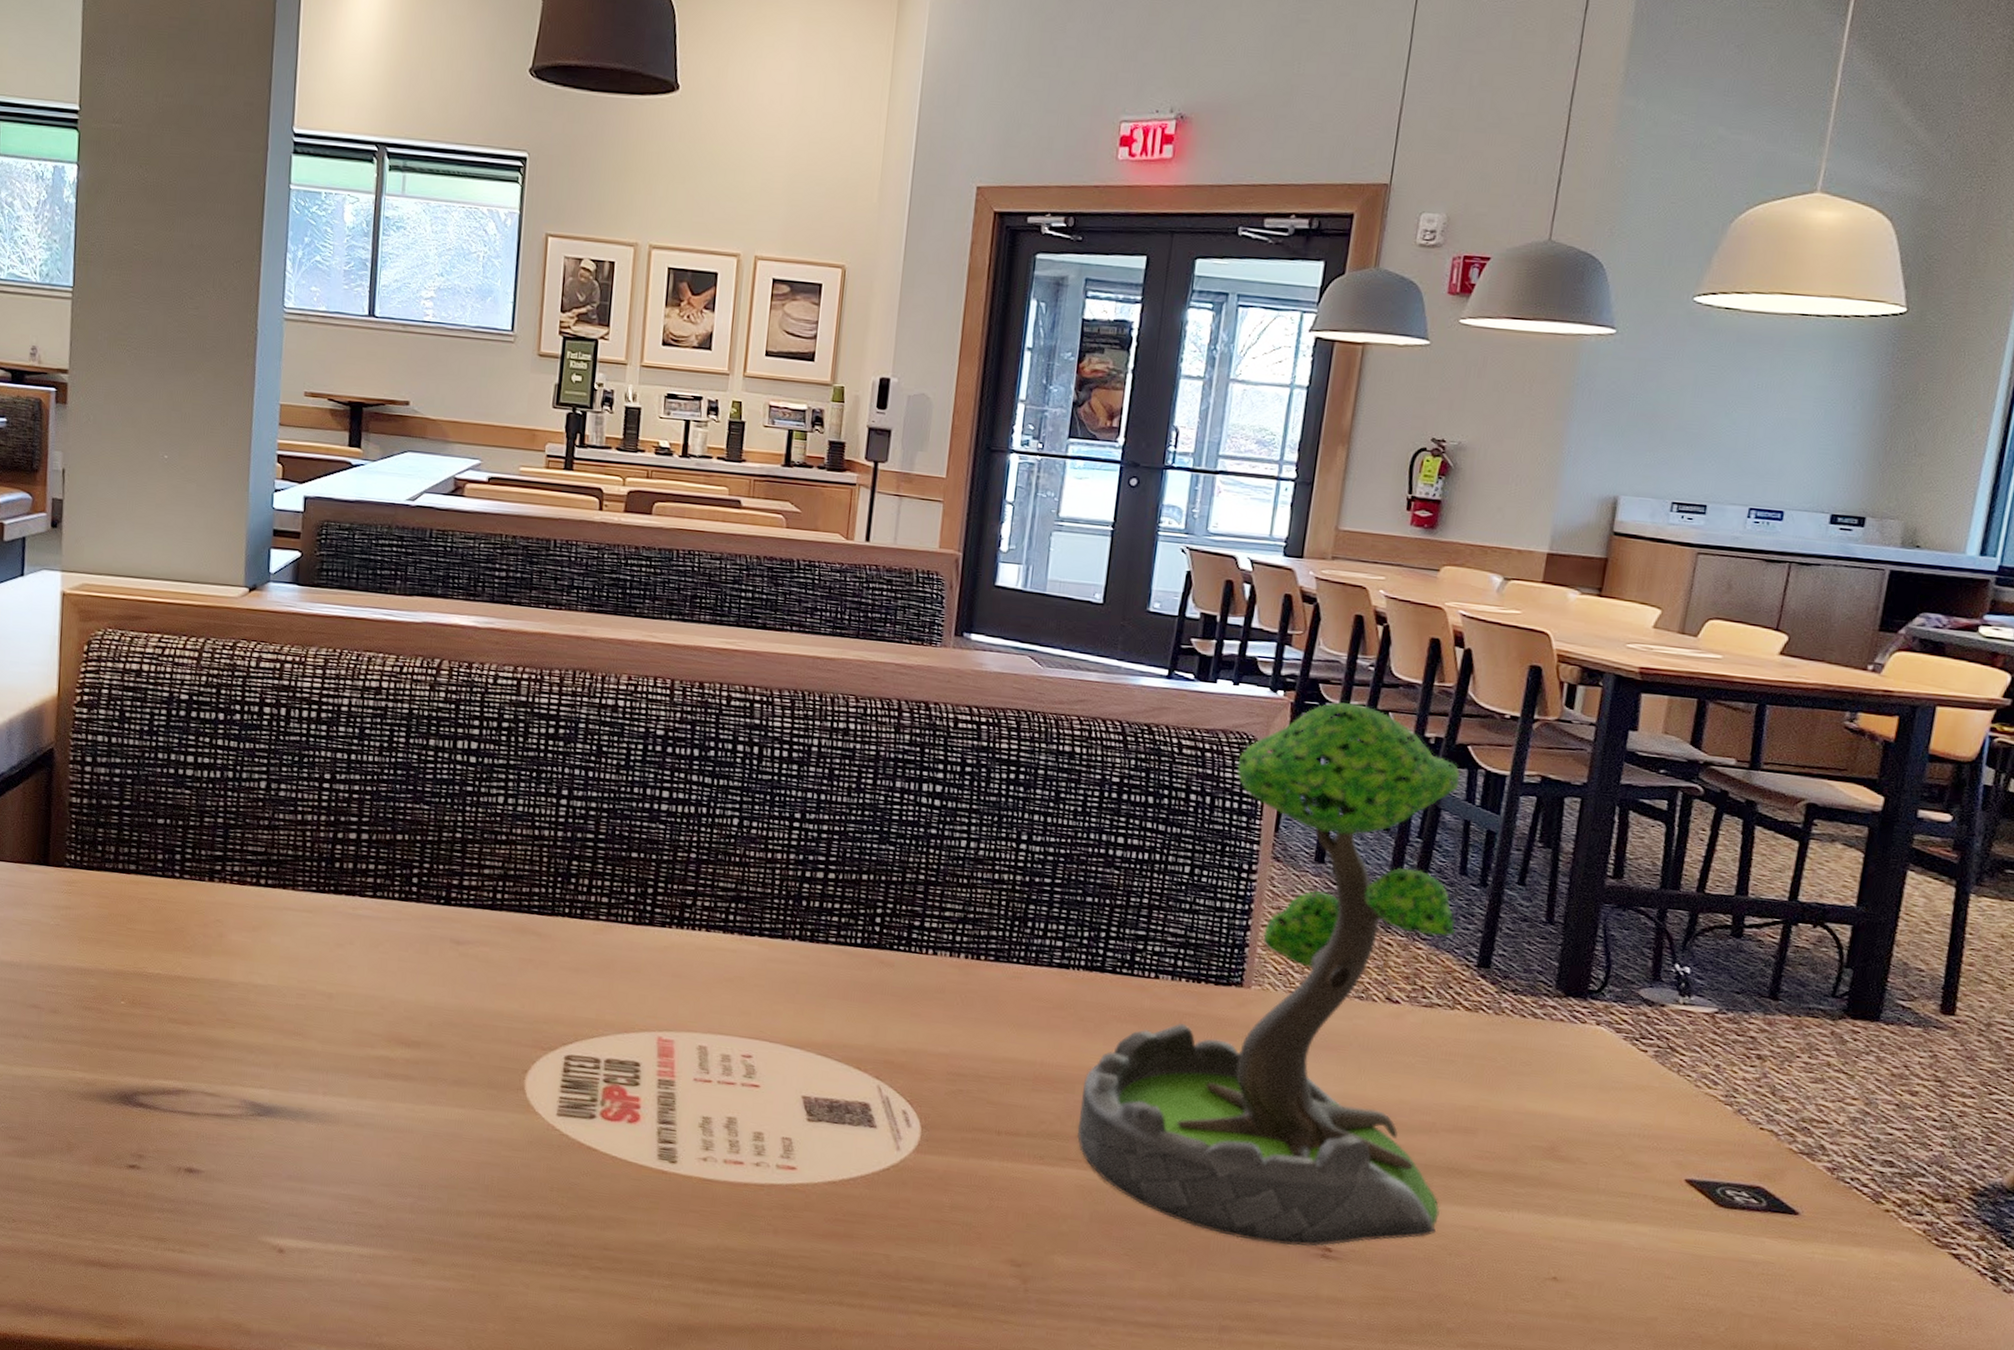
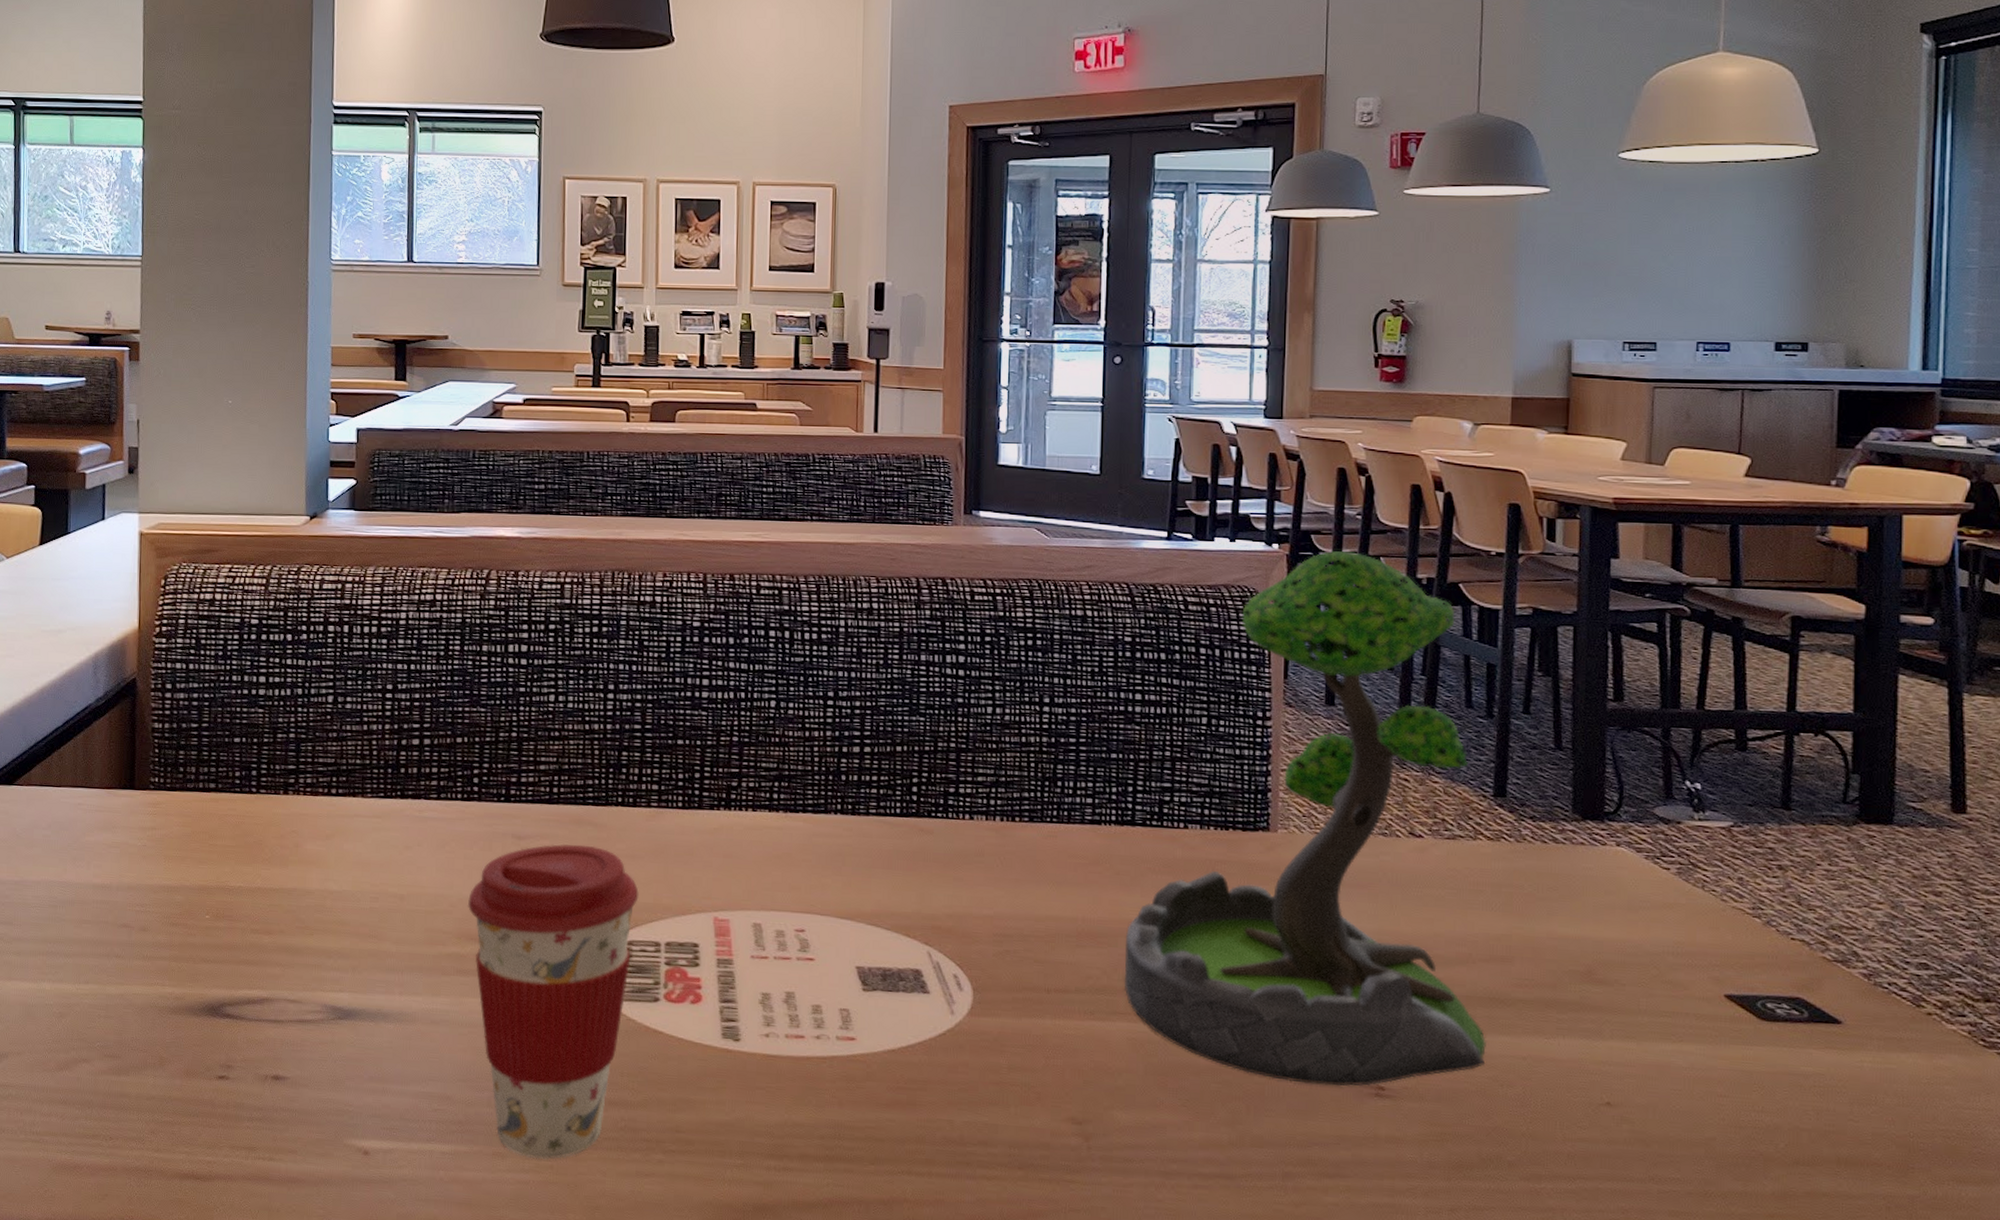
coffee cup: none [399,951,581,1269] -> present [467,843,639,1160]

